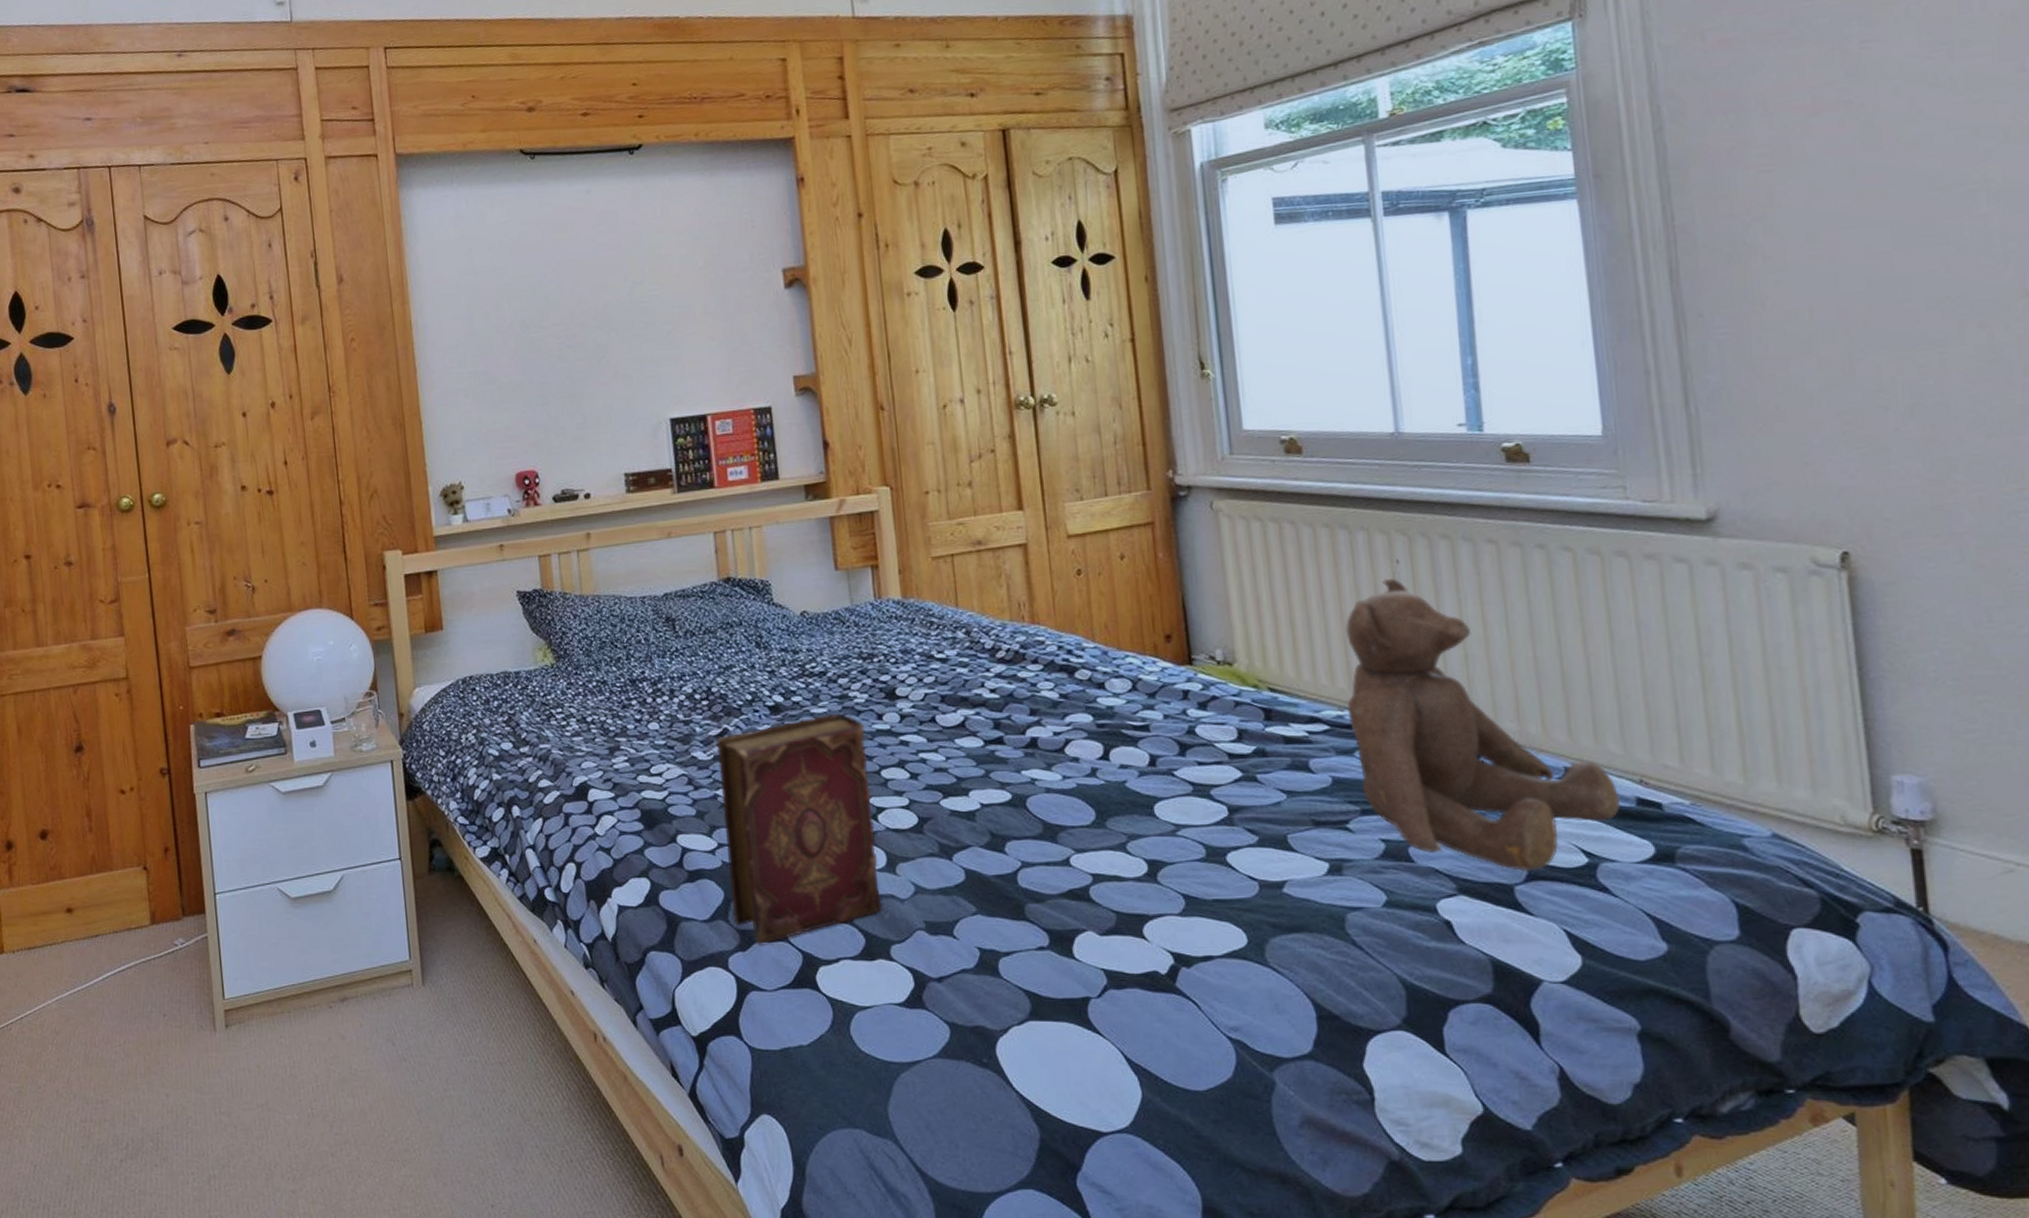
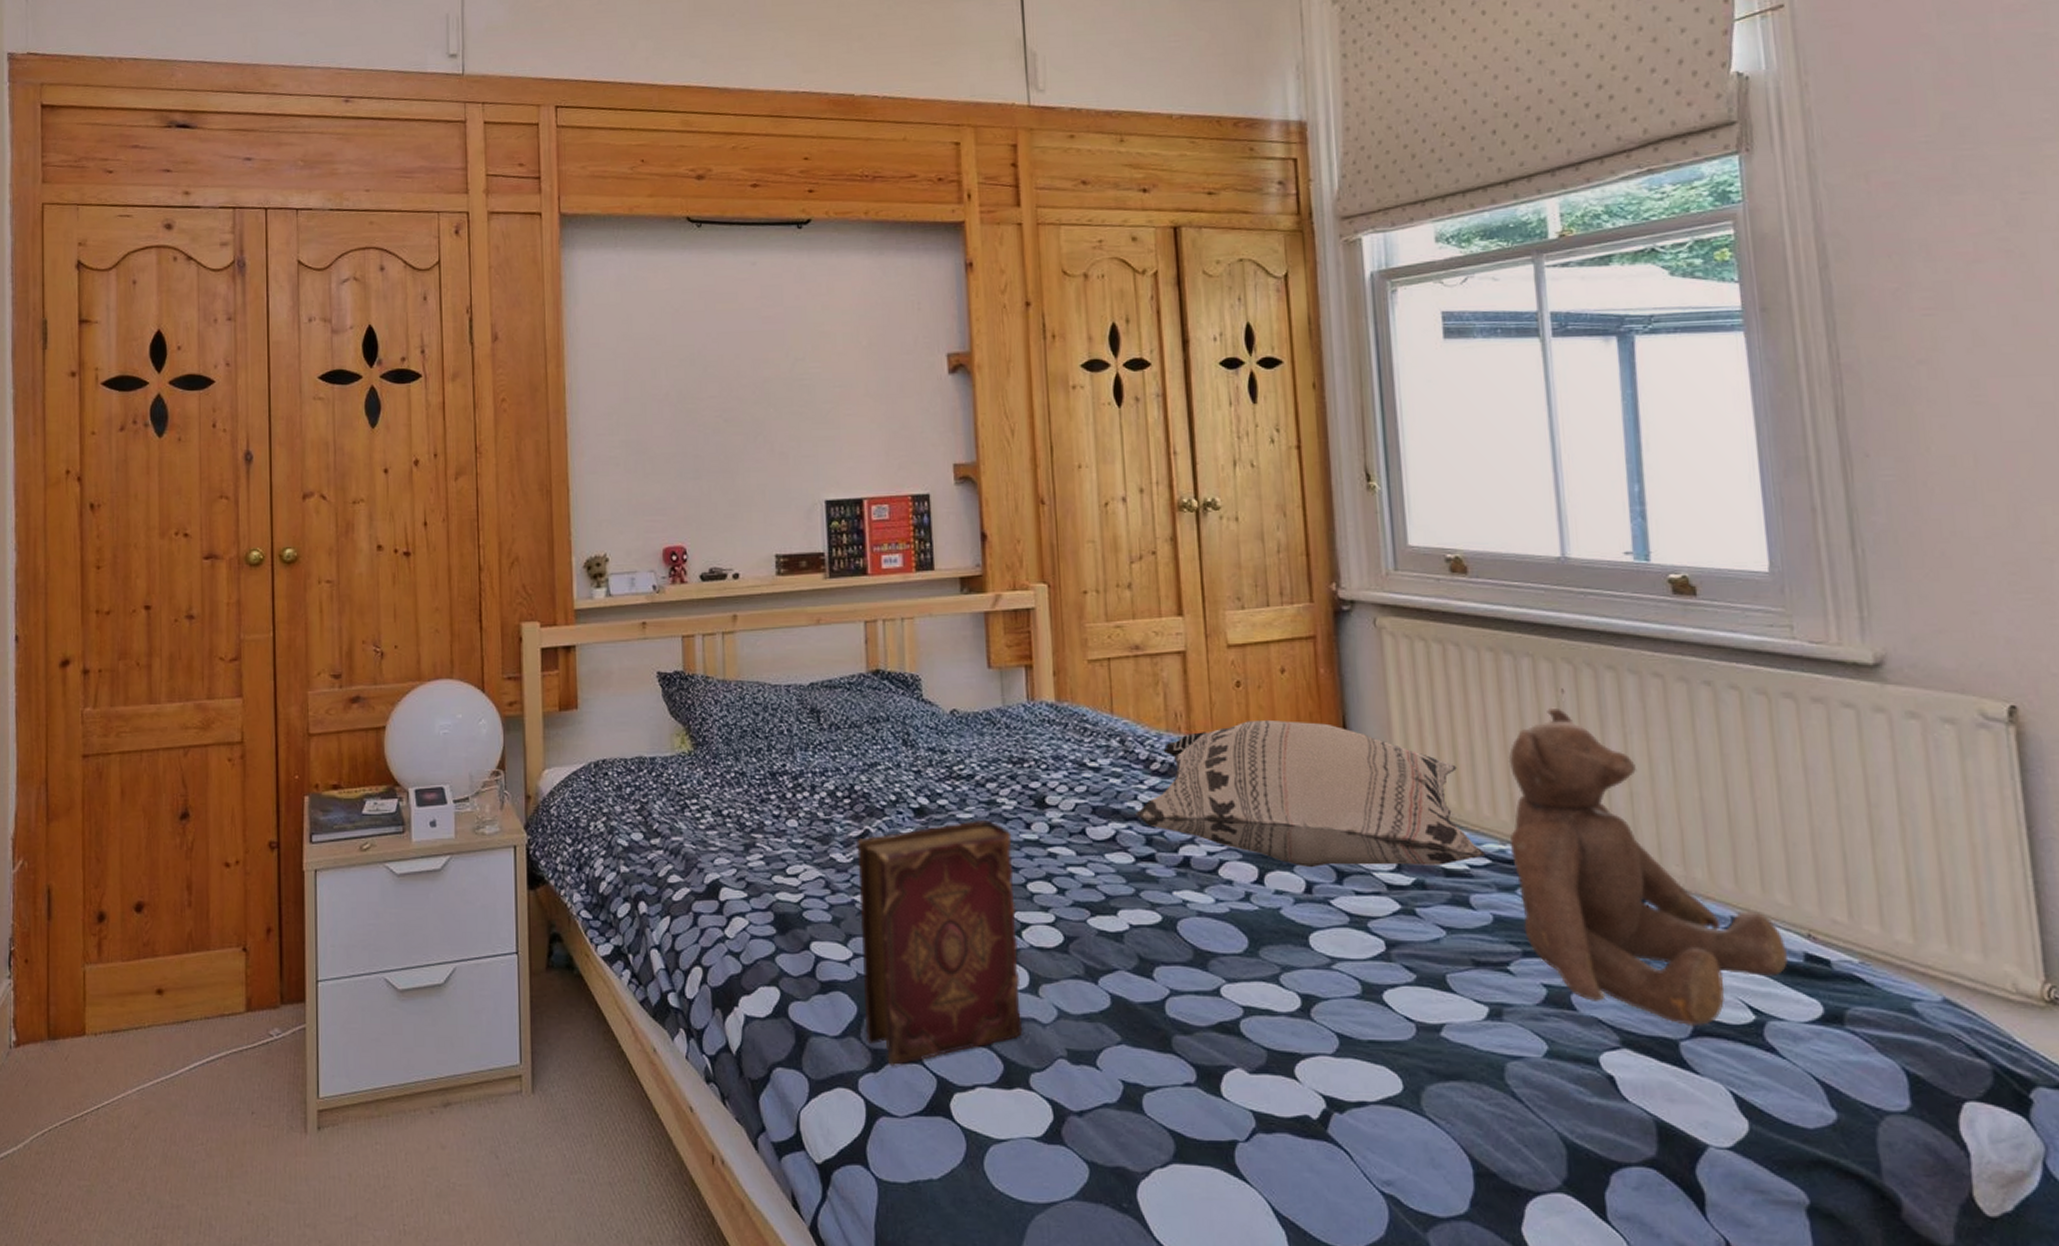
decorative pillow: none [983,604,1323,741] -> present [1136,720,1484,867]

